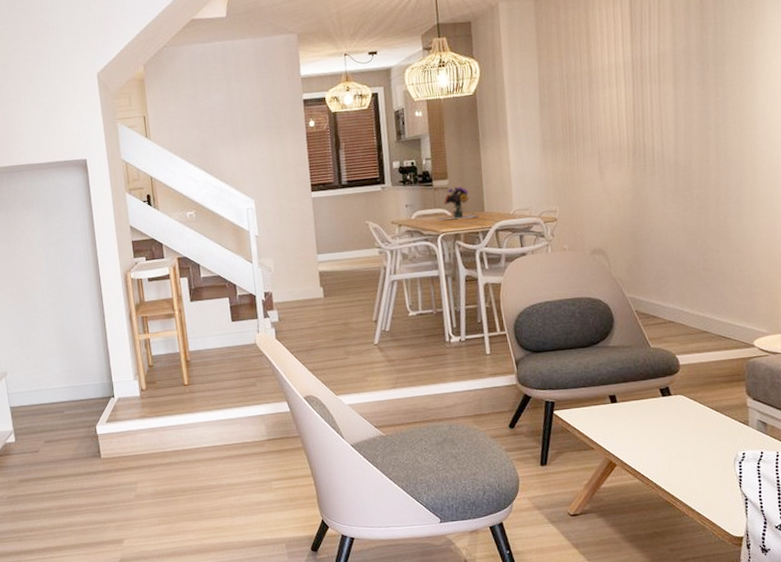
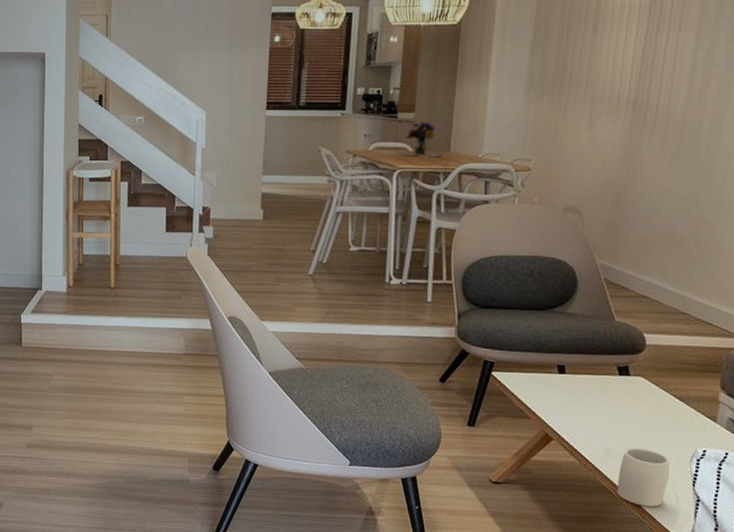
mug: none [676,460,720,514] -> present [617,448,670,507]

